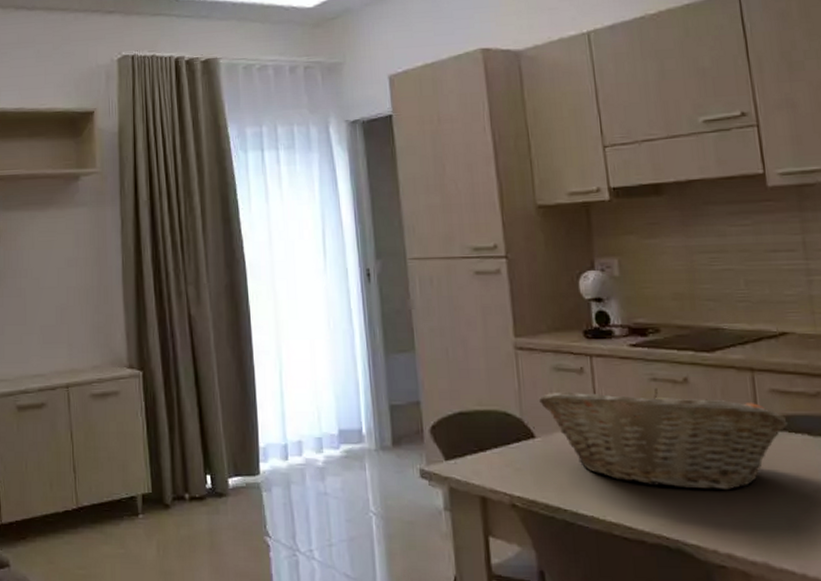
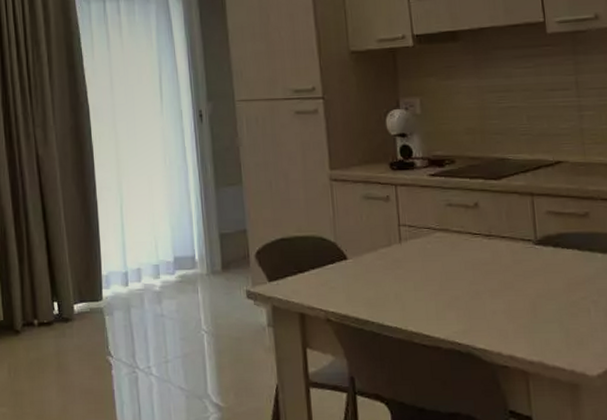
fruit basket: present [539,388,788,491] -> none [351,212,561,301]

